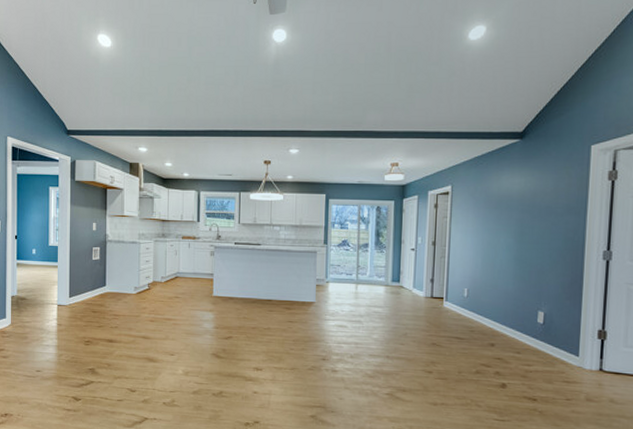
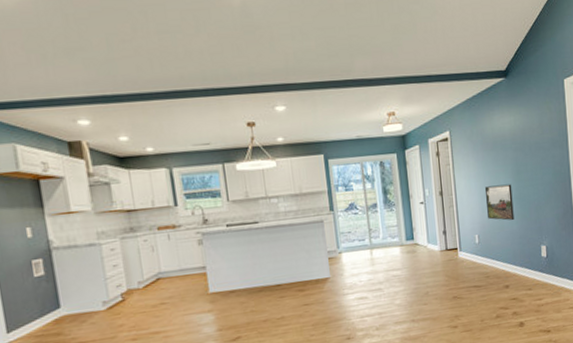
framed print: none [481,243,513,280] -> present [485,184,514,221]

